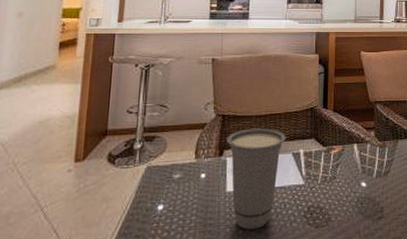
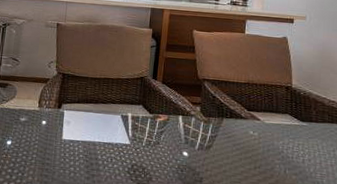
cup: present [226,127,286,230] -> none [65,88,117,175]

